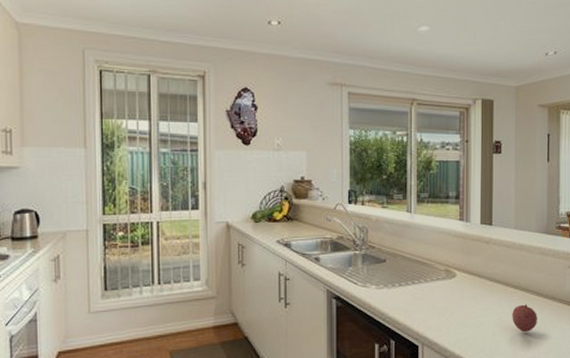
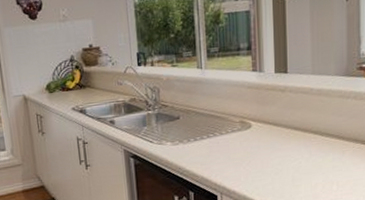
fruit: present [512,304,537,333] -> none [312,148,339,176]

